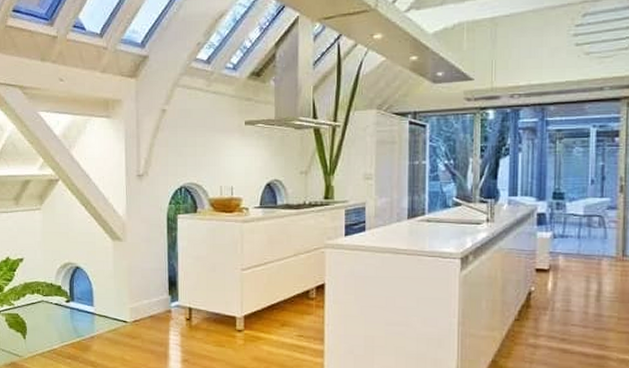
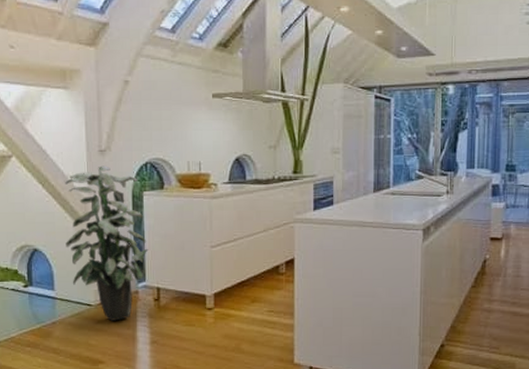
indoor plant: none [105,189,182,338] -> present [65,165,149,321]

